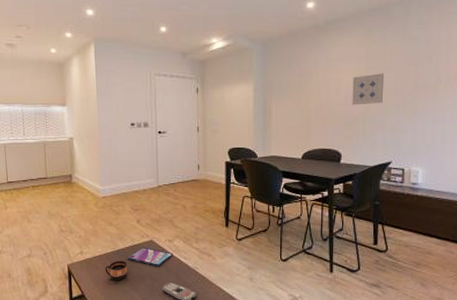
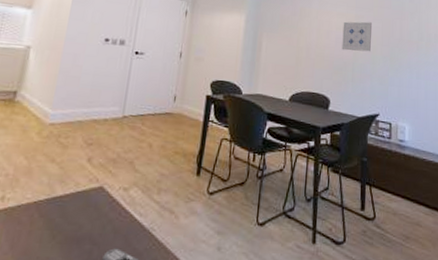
cup: present [105,261,127,281] -> none [29,213,63,244]
video game case: present [128,247,174,266] -> none [65,195,127,224]

